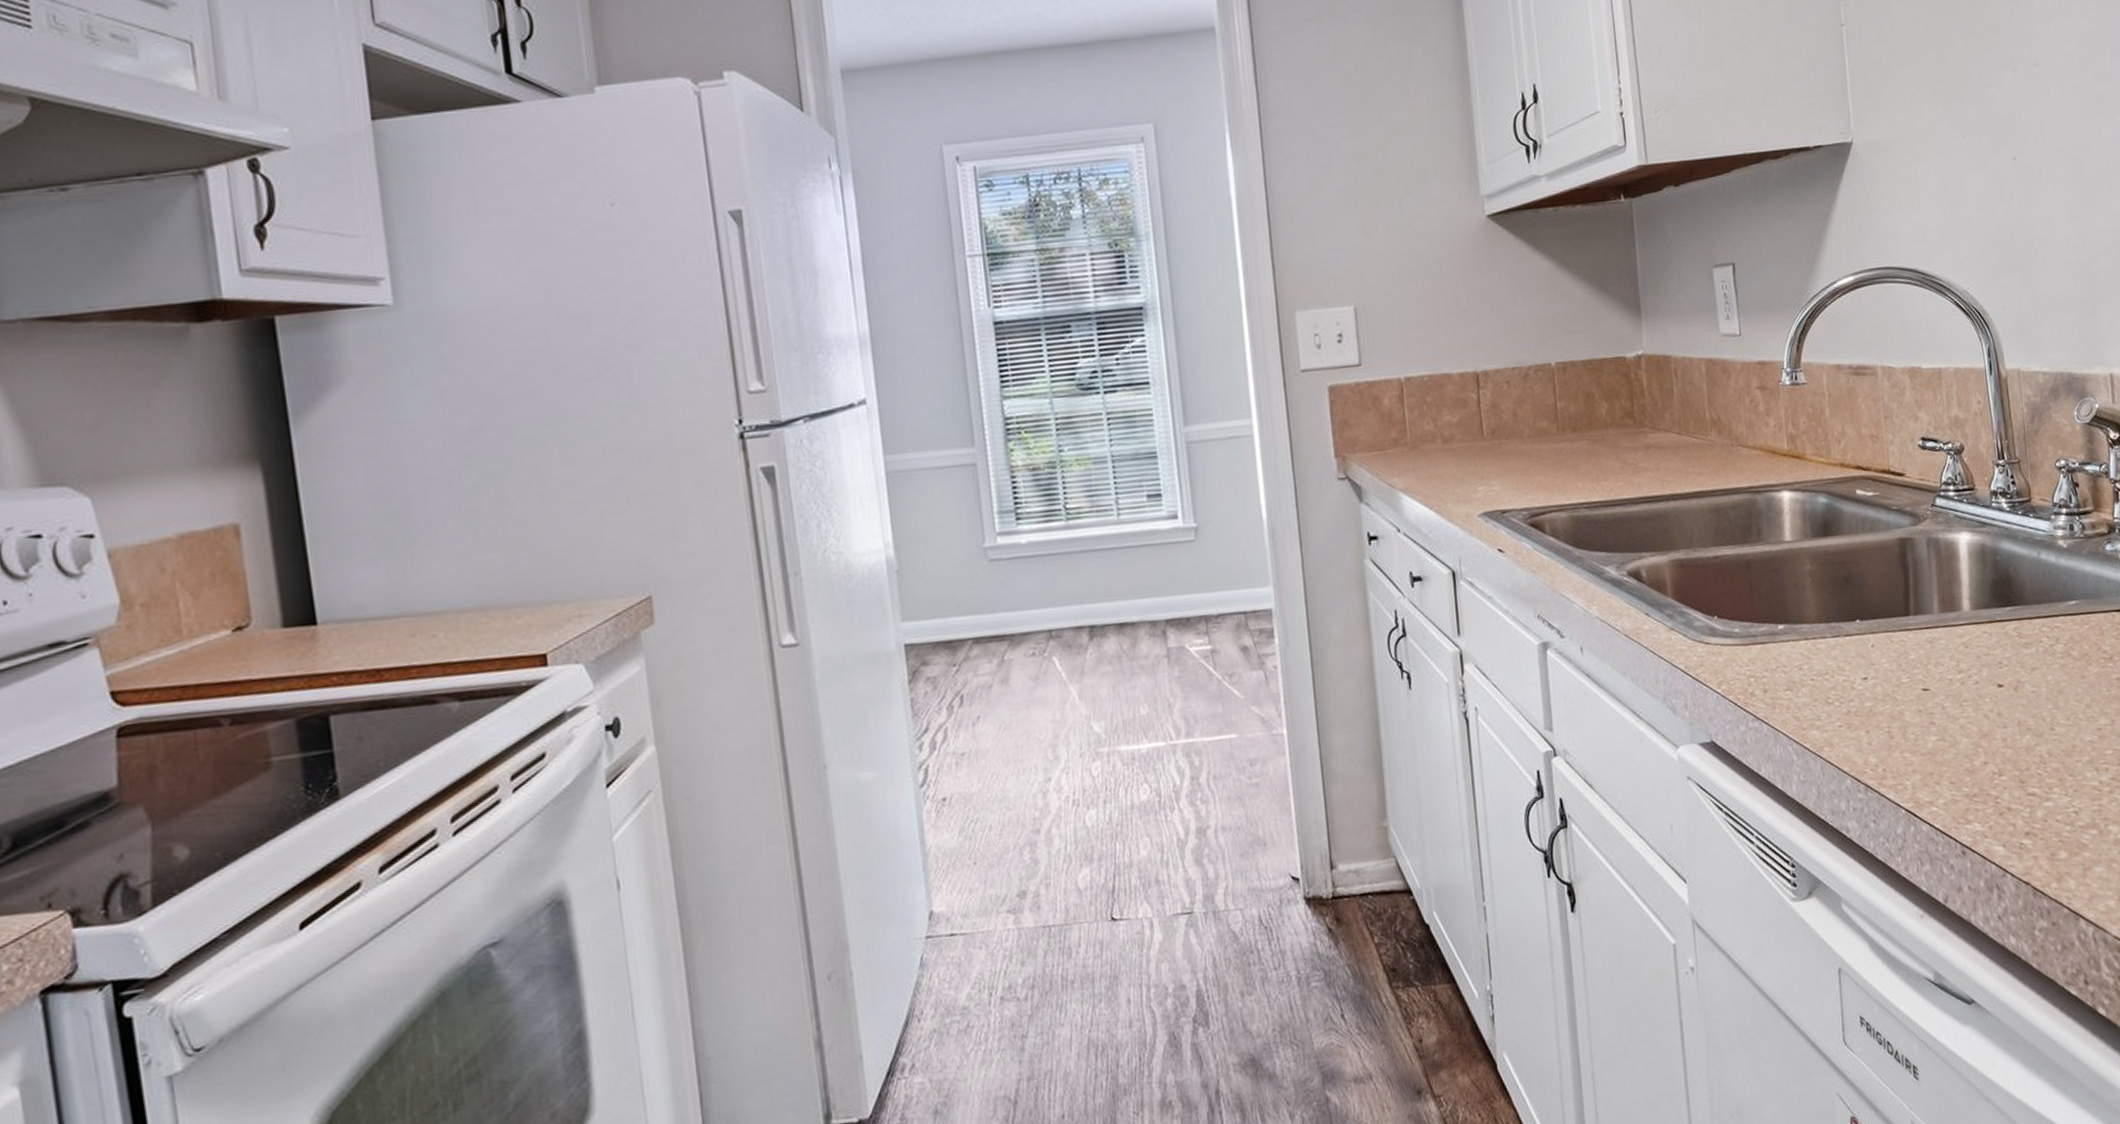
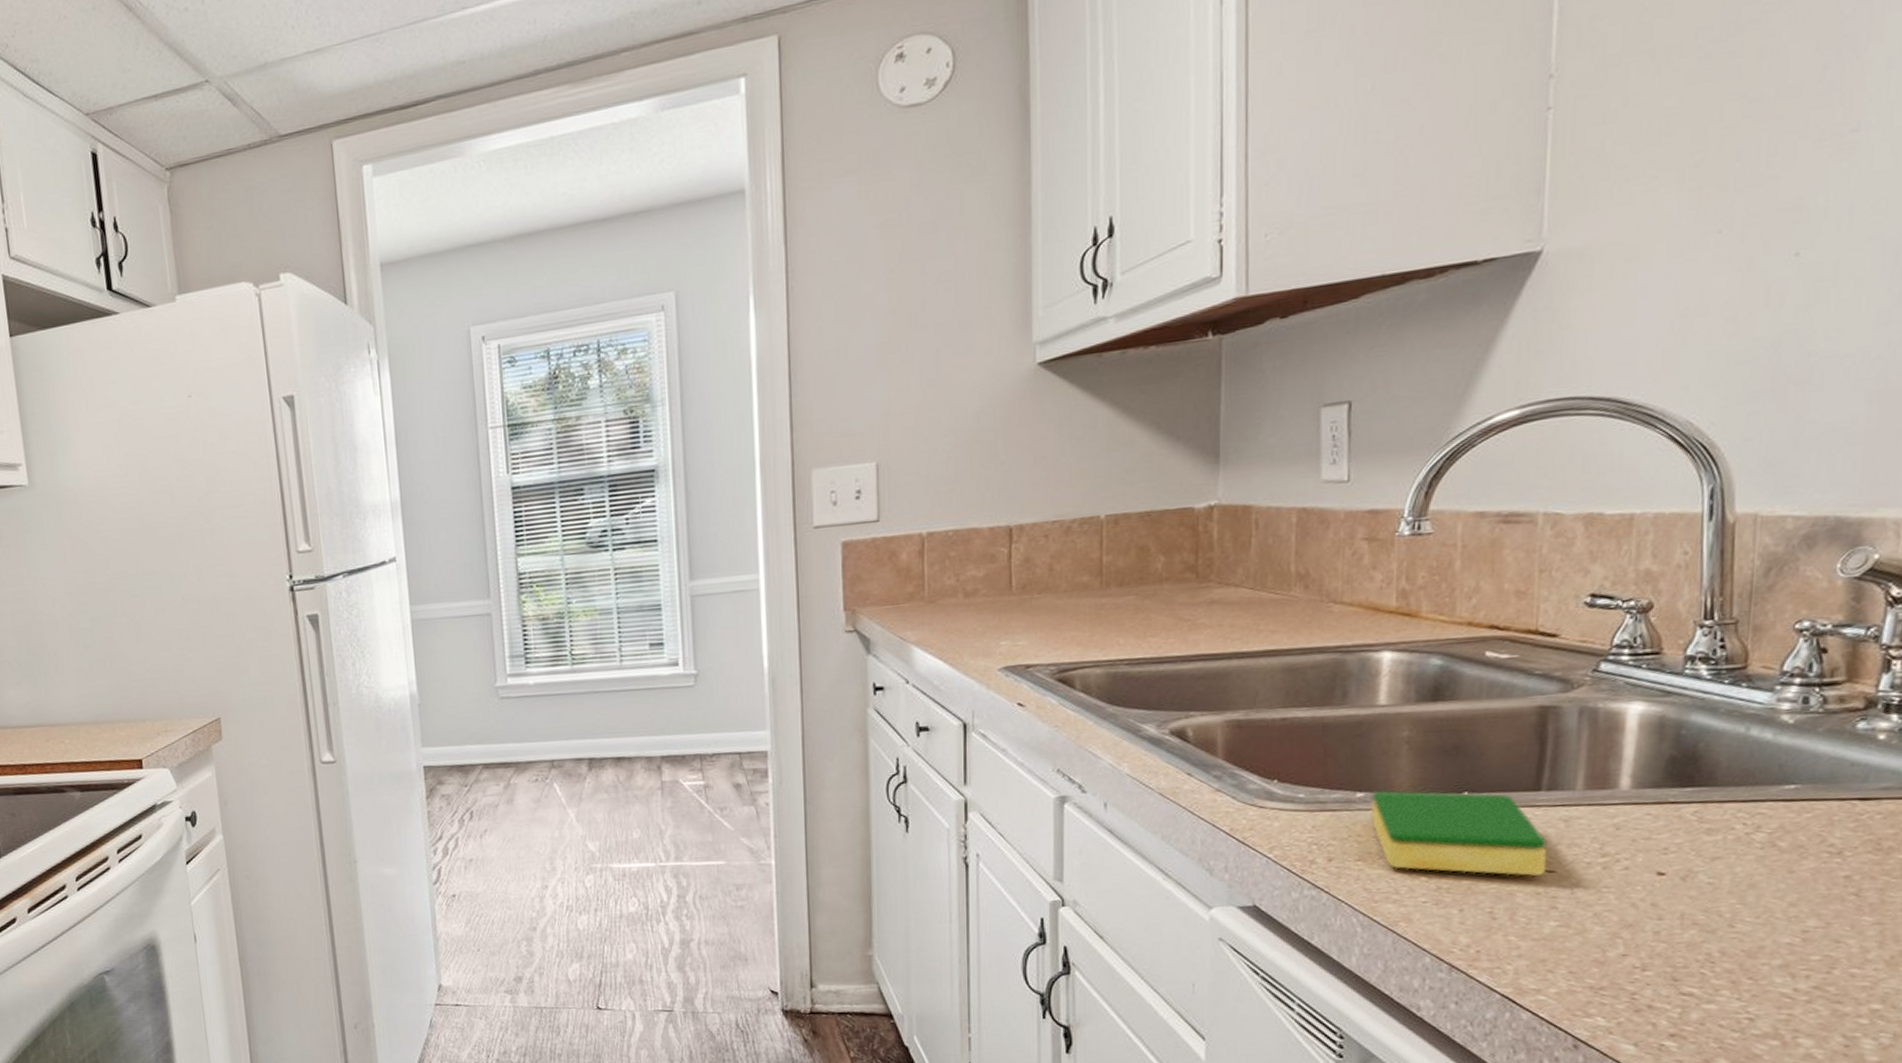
dish sponge: none [1789,619,1922,697] -> present [1371,790,1547,876]

